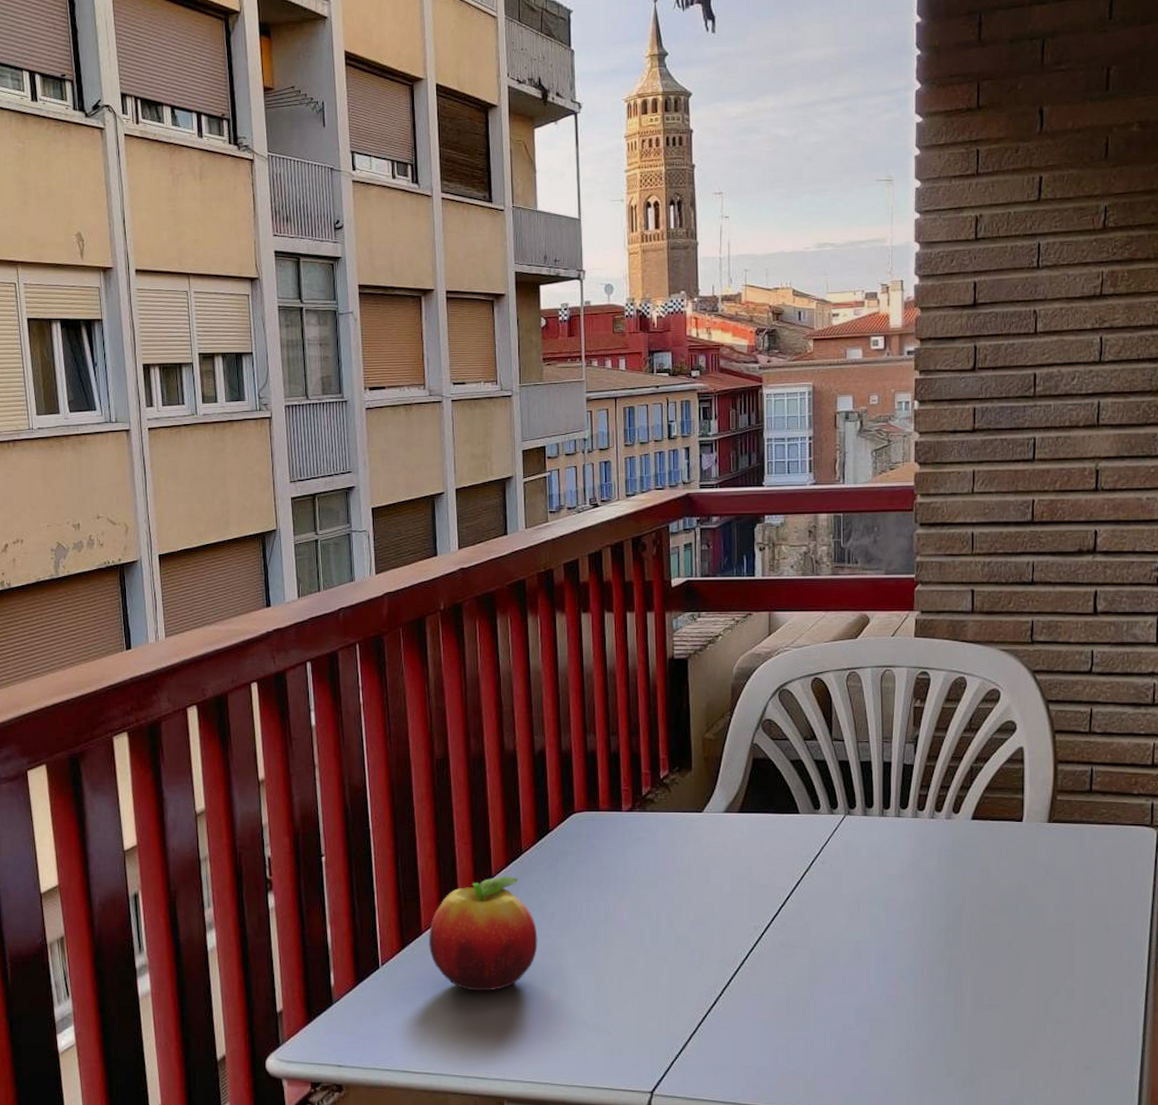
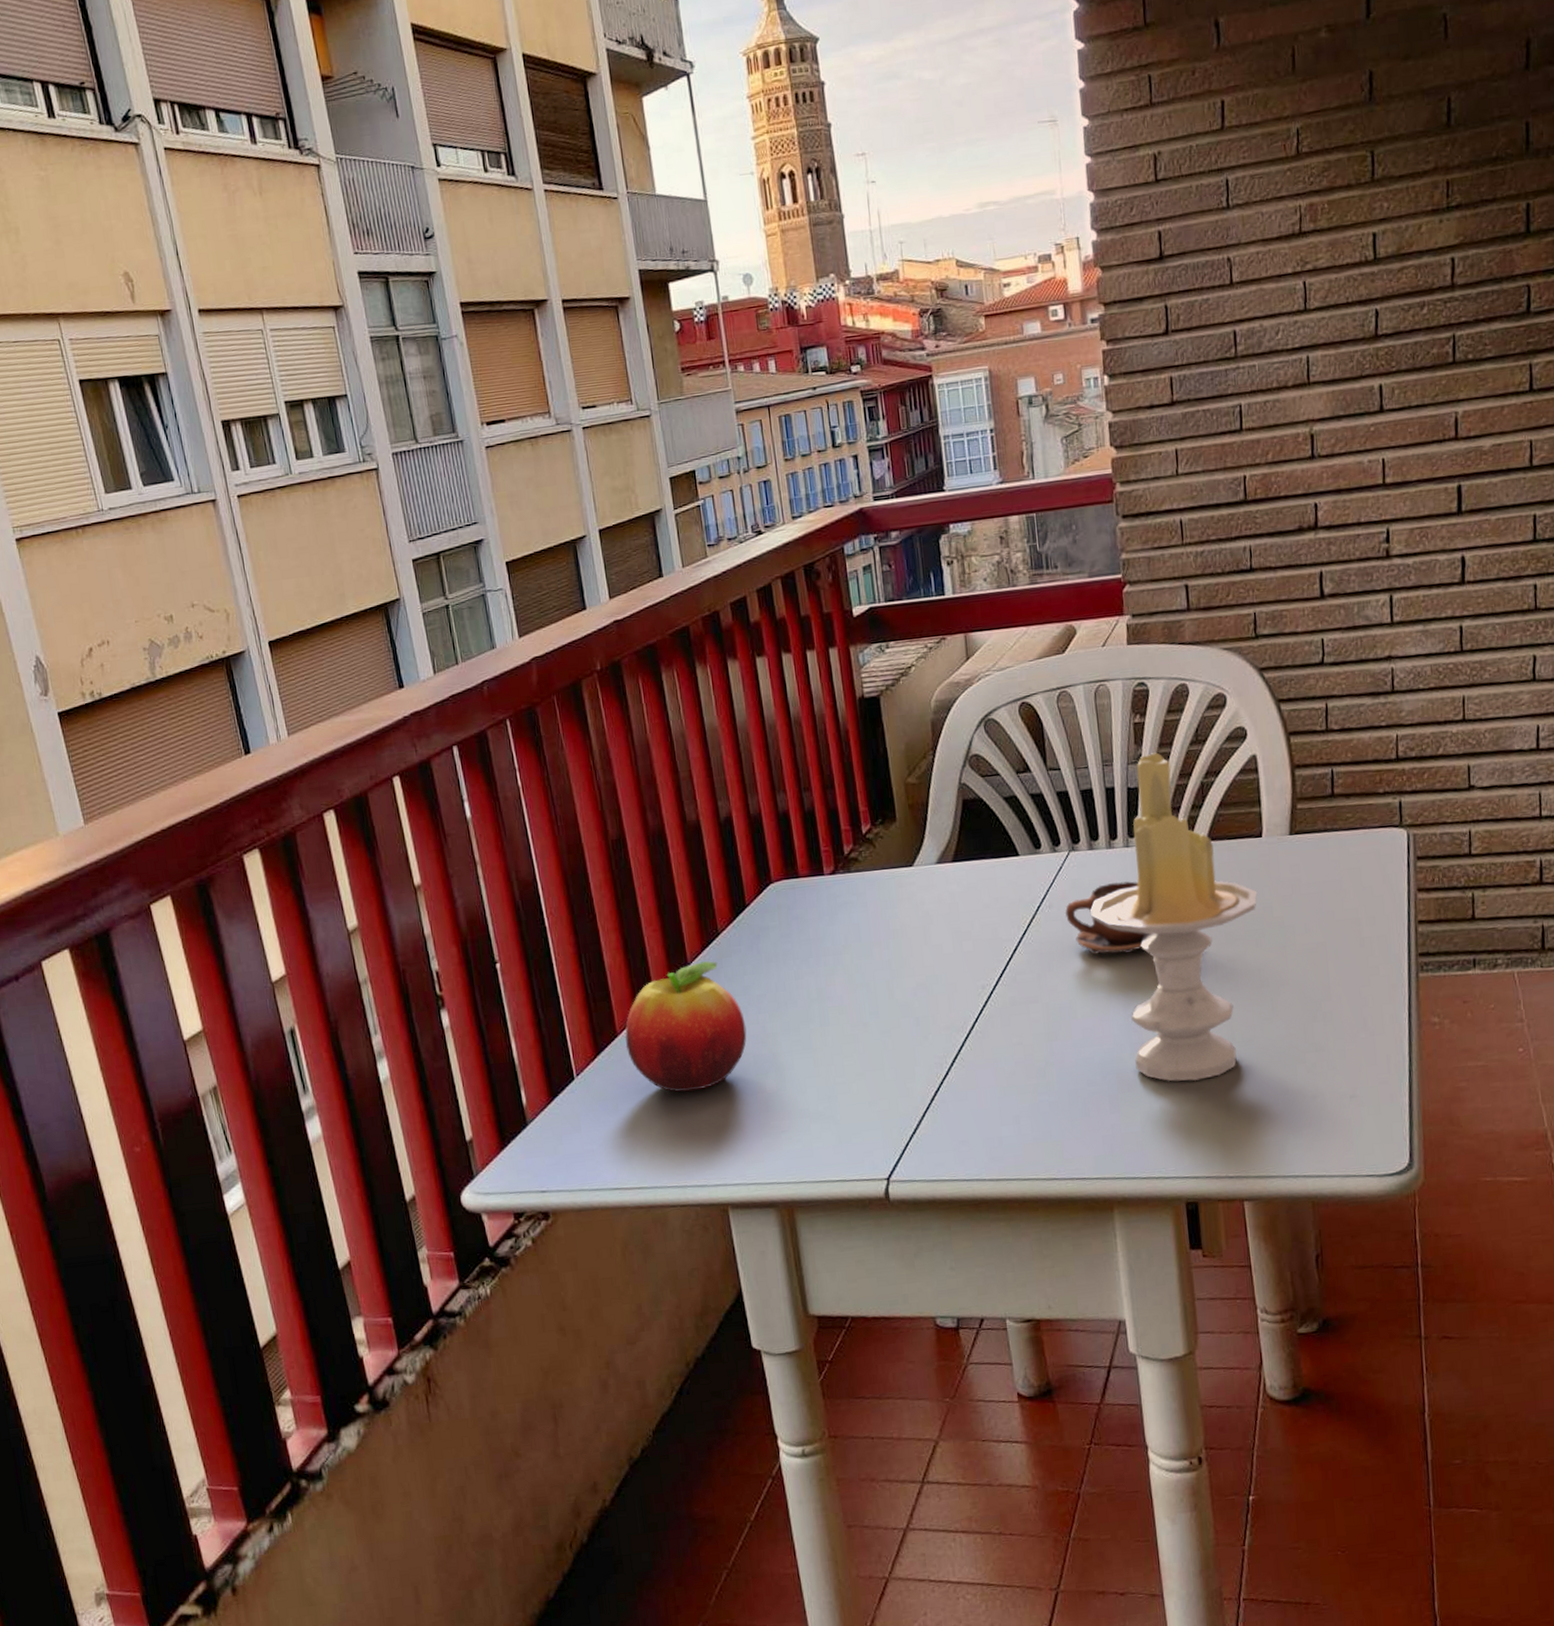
cup: none [836,848,914,913] -> present [1064,881,1152,954]
candle: none [860,735,1014,1036] -> present [1091,752,1258,1082]

